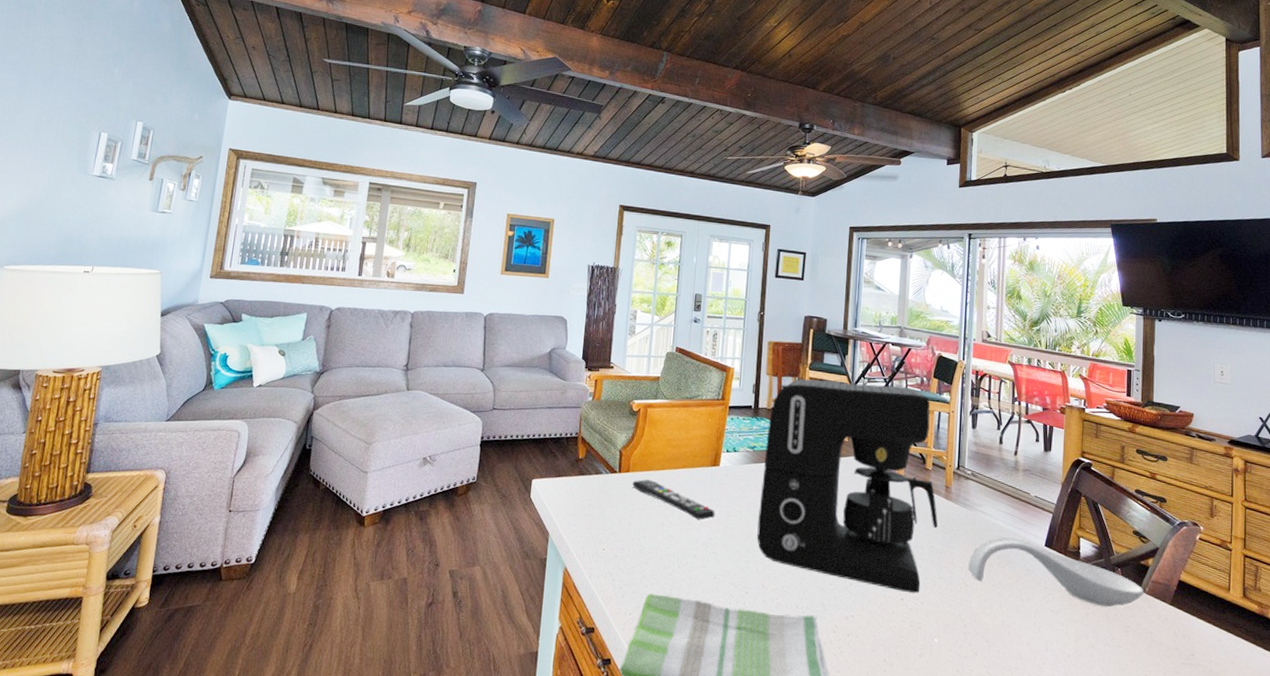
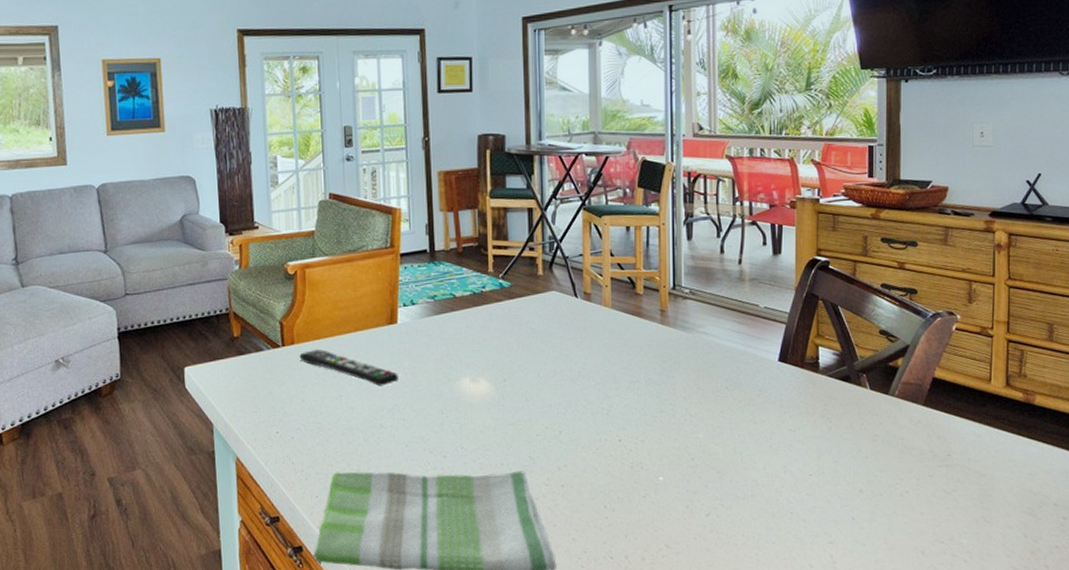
coffee maker: present [757,379,938,594] -> none [448,203,654,433]
spoon rest: present [968,536,1144,607] -> none [692,356,894,418]

